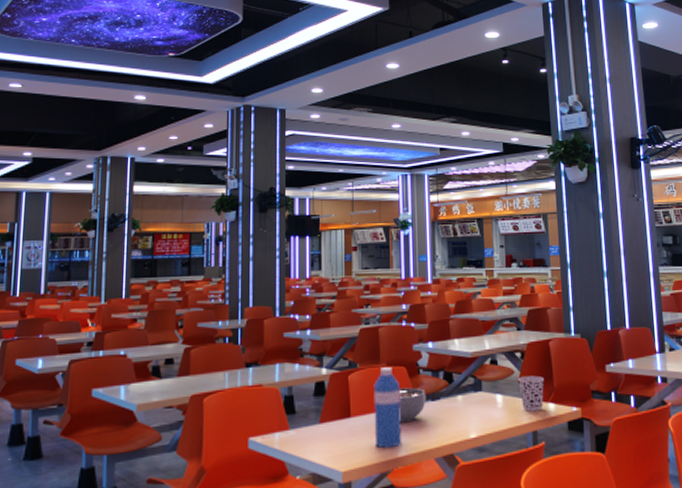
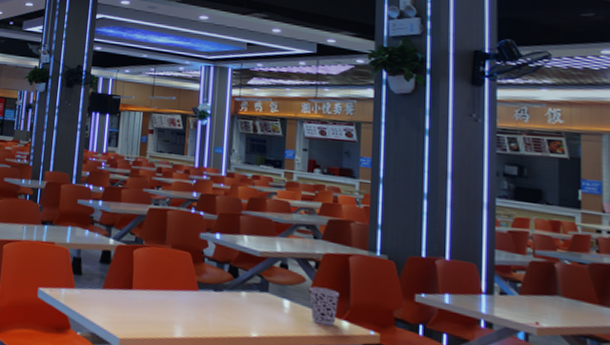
water bottle: present [373,367,402,449] -> none [153,249,183,328]
soup bowl: present [398,387,426,423] -> none [179,271,209,307]

